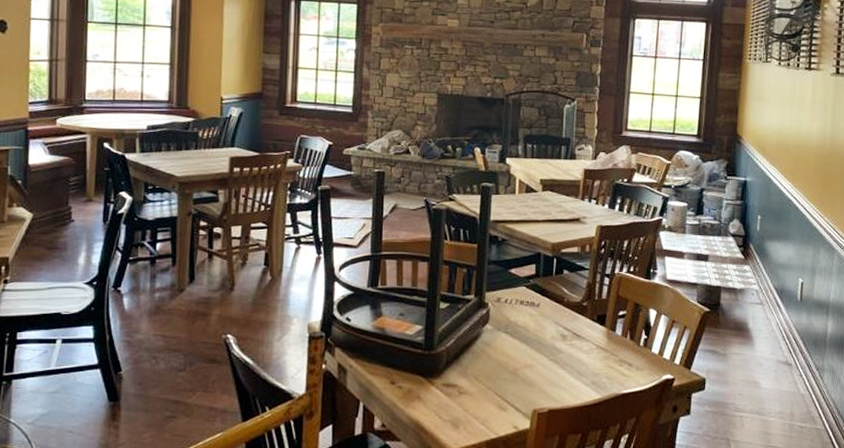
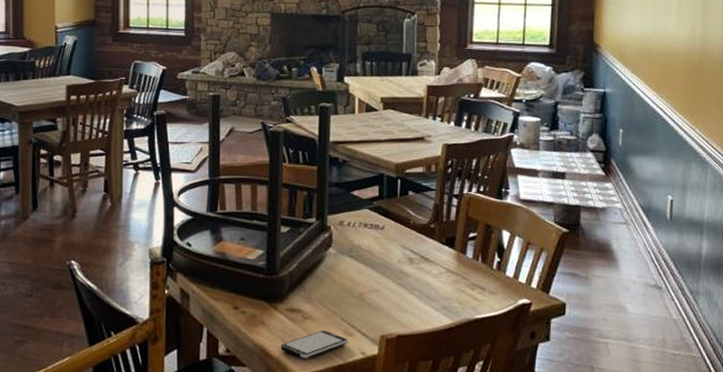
smartphone: none [435,405,502,434] -> present [280,330,348,359]

